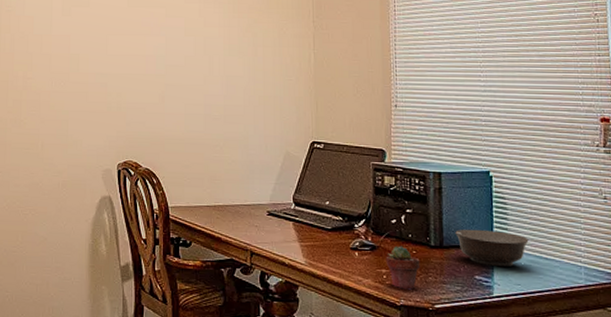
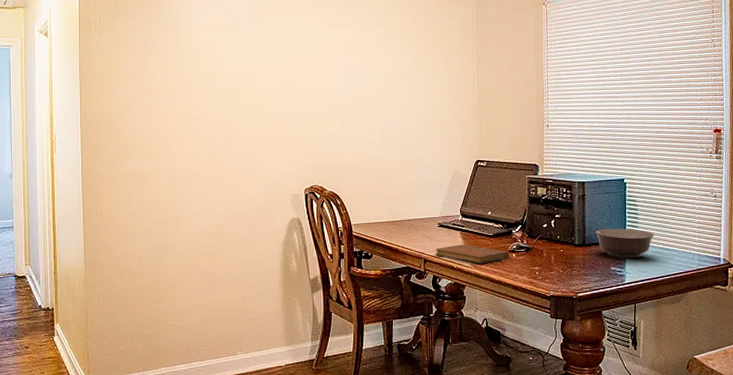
notebook: none [264,237,351,262] -> present [436,244,509,264]
potted succulent: present [385,245,421,290] -> none [538,246,567,283]

